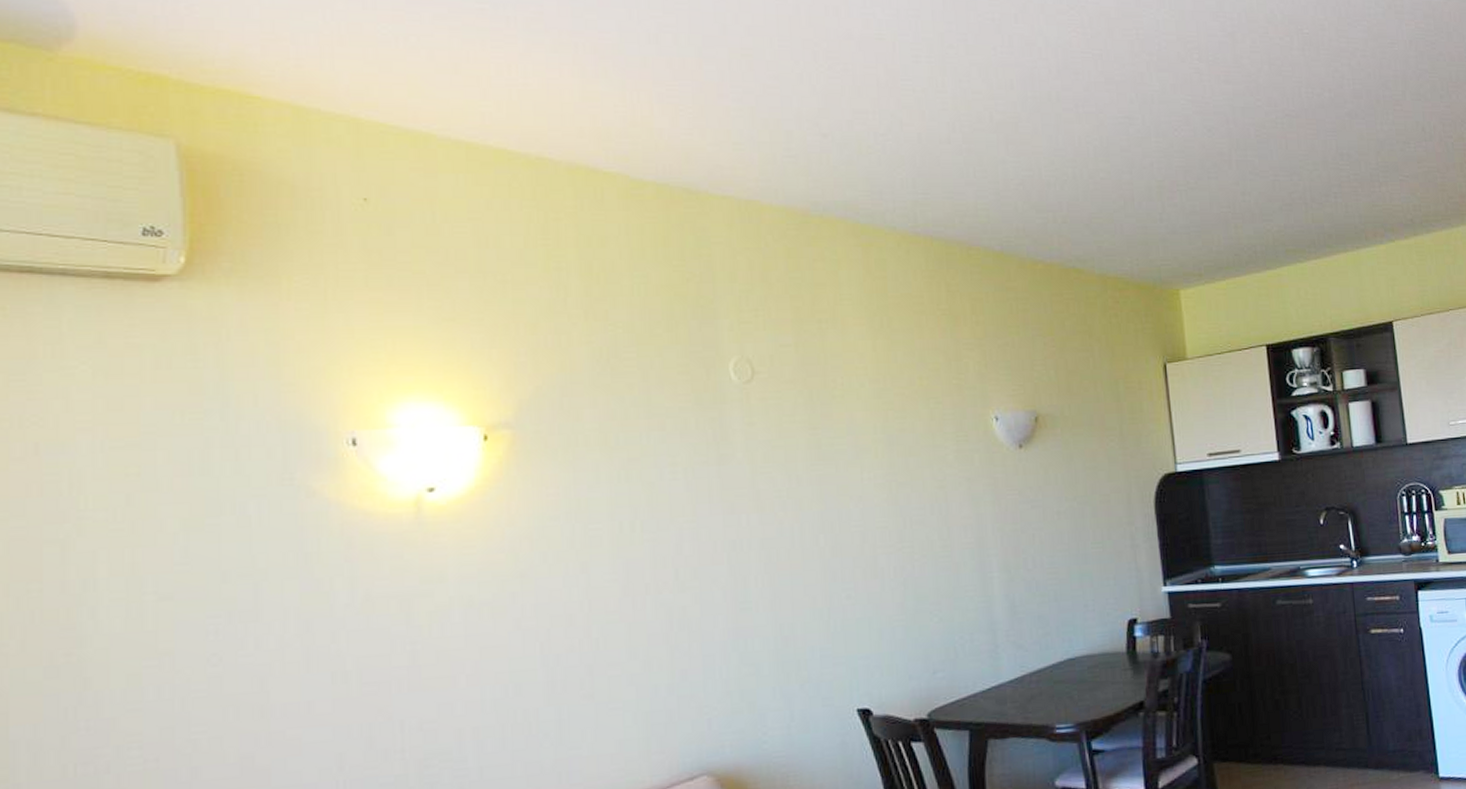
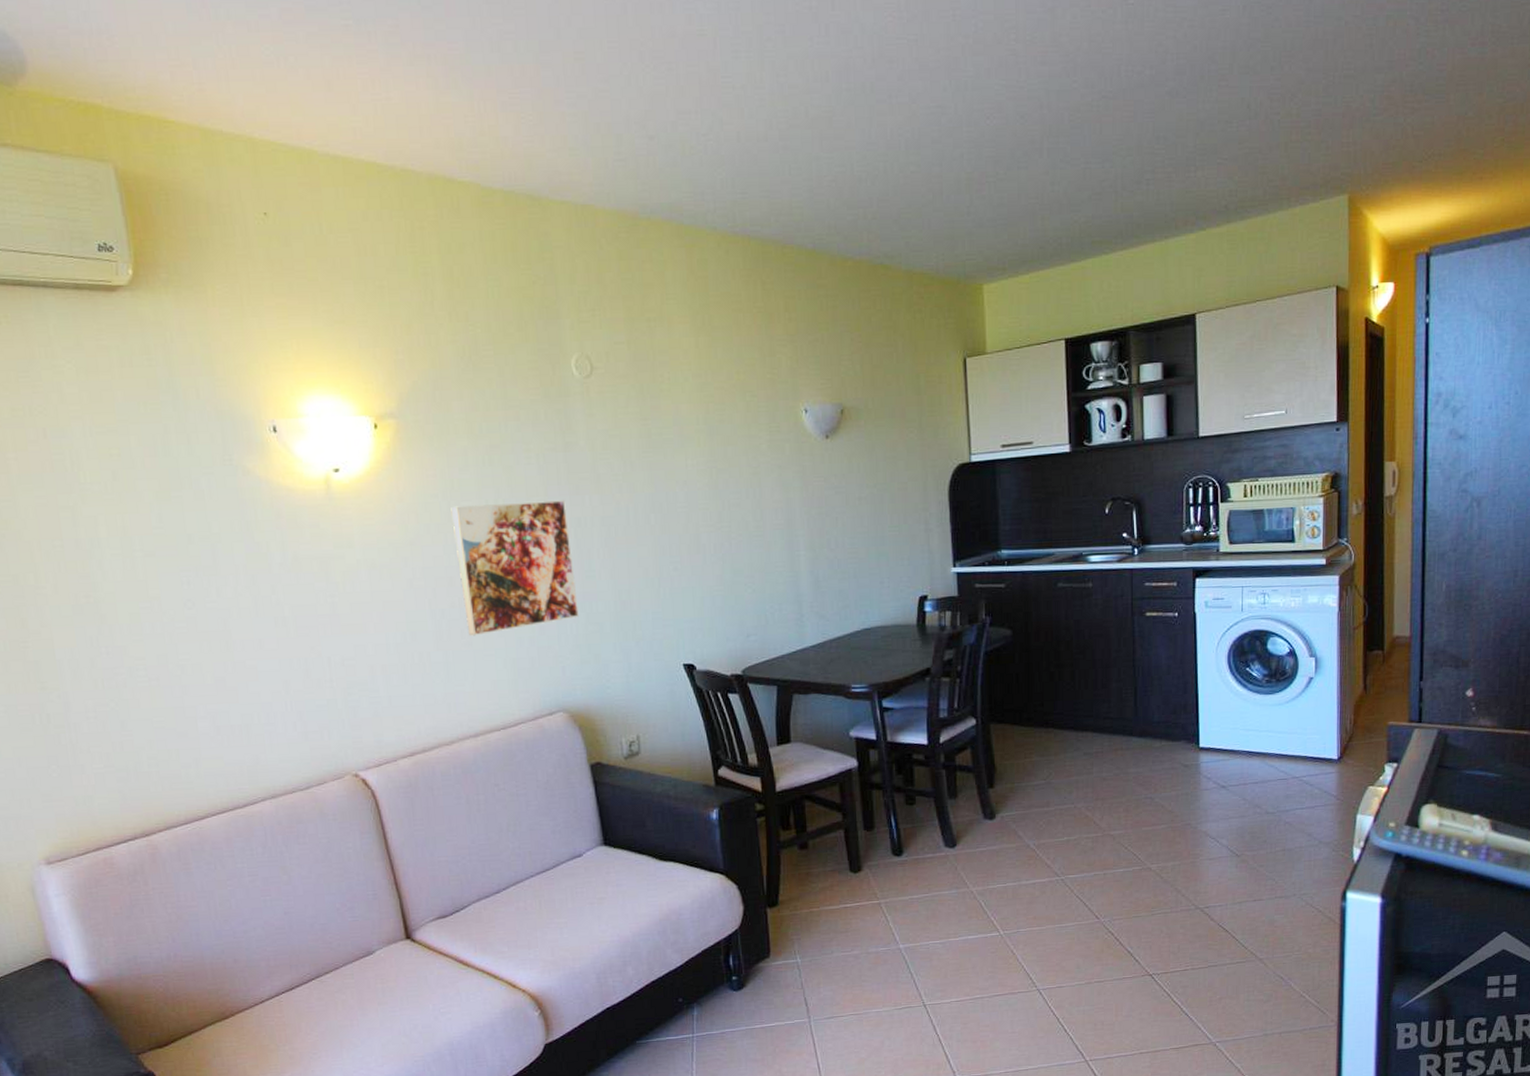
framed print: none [575,520,730,687] -> present [451,500,579,636]

